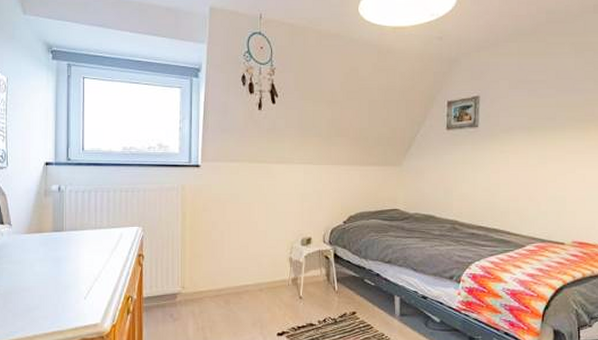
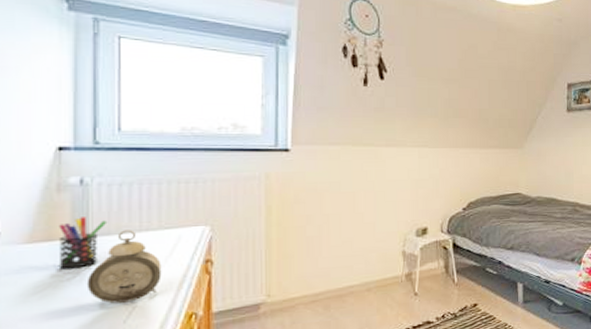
pen holder: none [45,216,75,255] -> present [58,217,108,270]
alarm clock: none [62,227,109,283] -> present [86,230,162,304]

